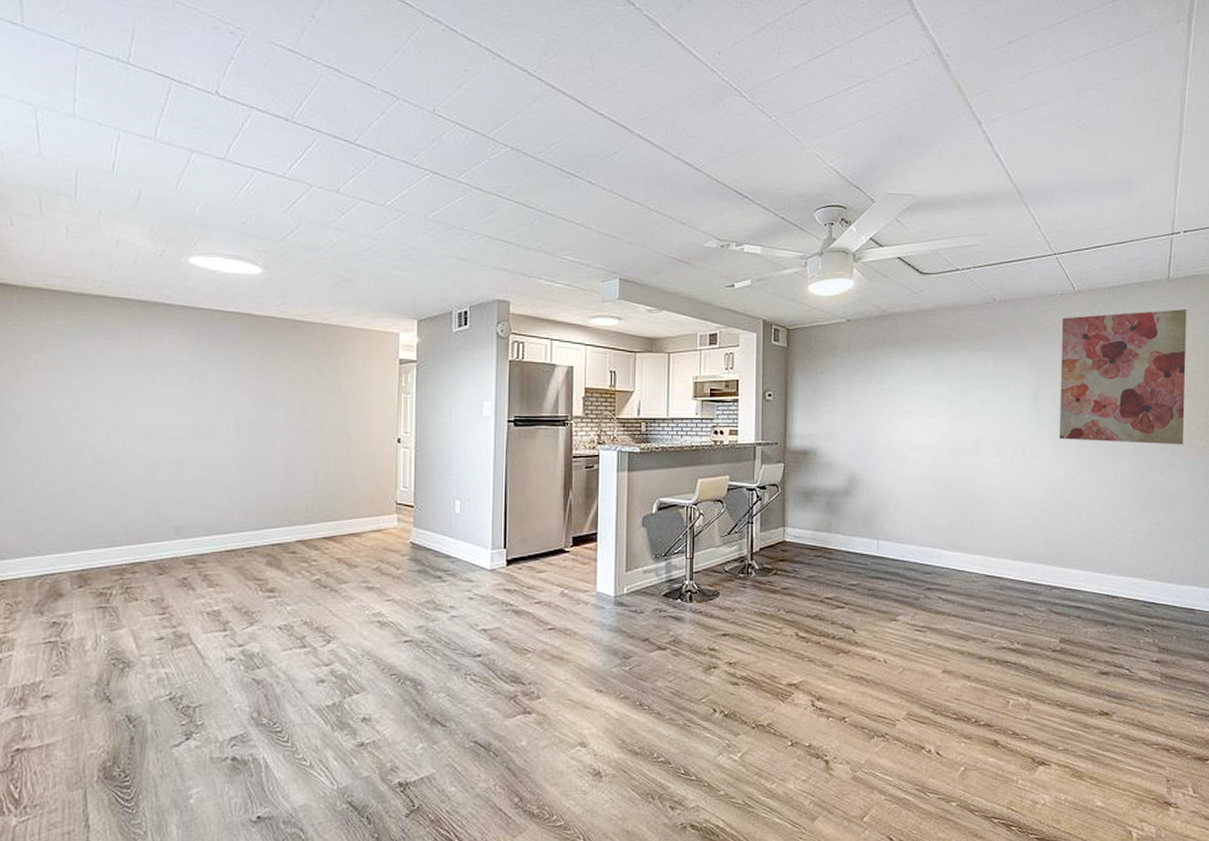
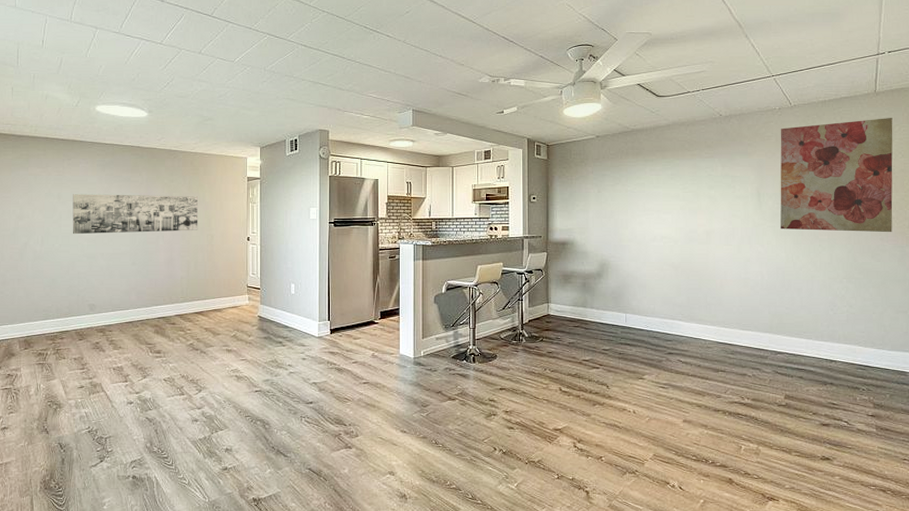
wall art: none [151,376,331,431] -> present [72,194,198,235]

